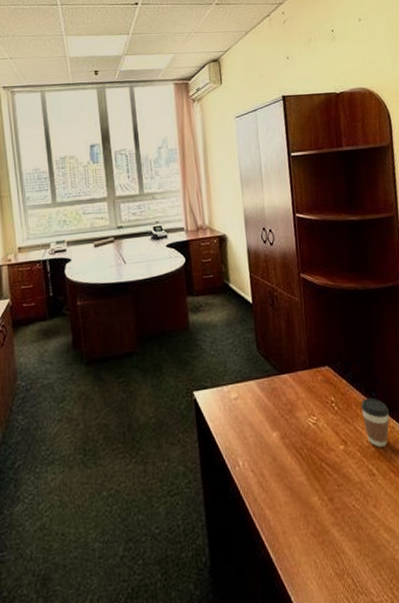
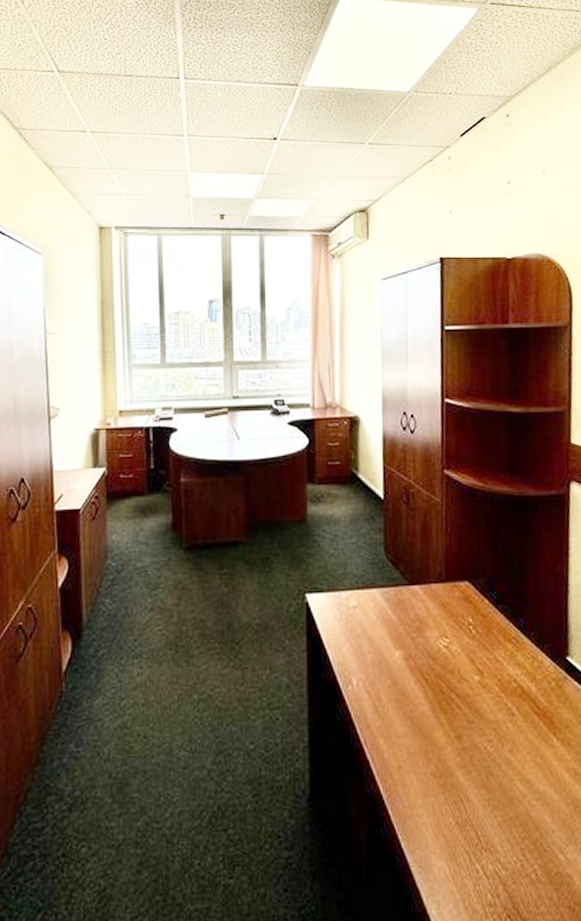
coffee cup: present [360,397,390,447] -> none [504,623,538,683]

